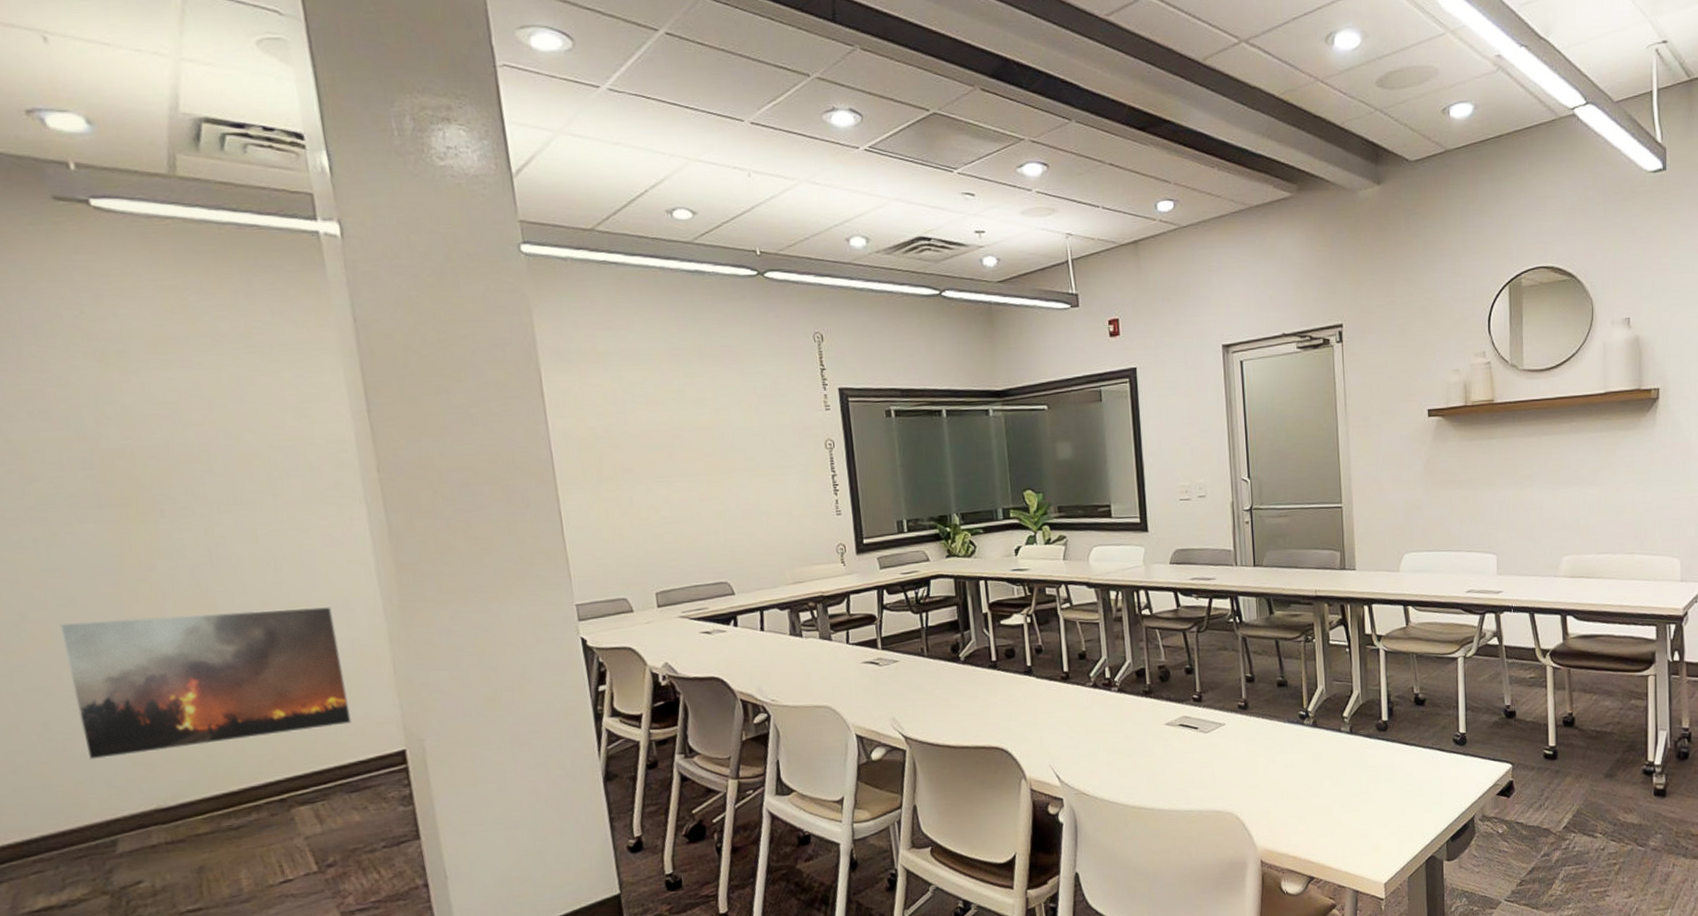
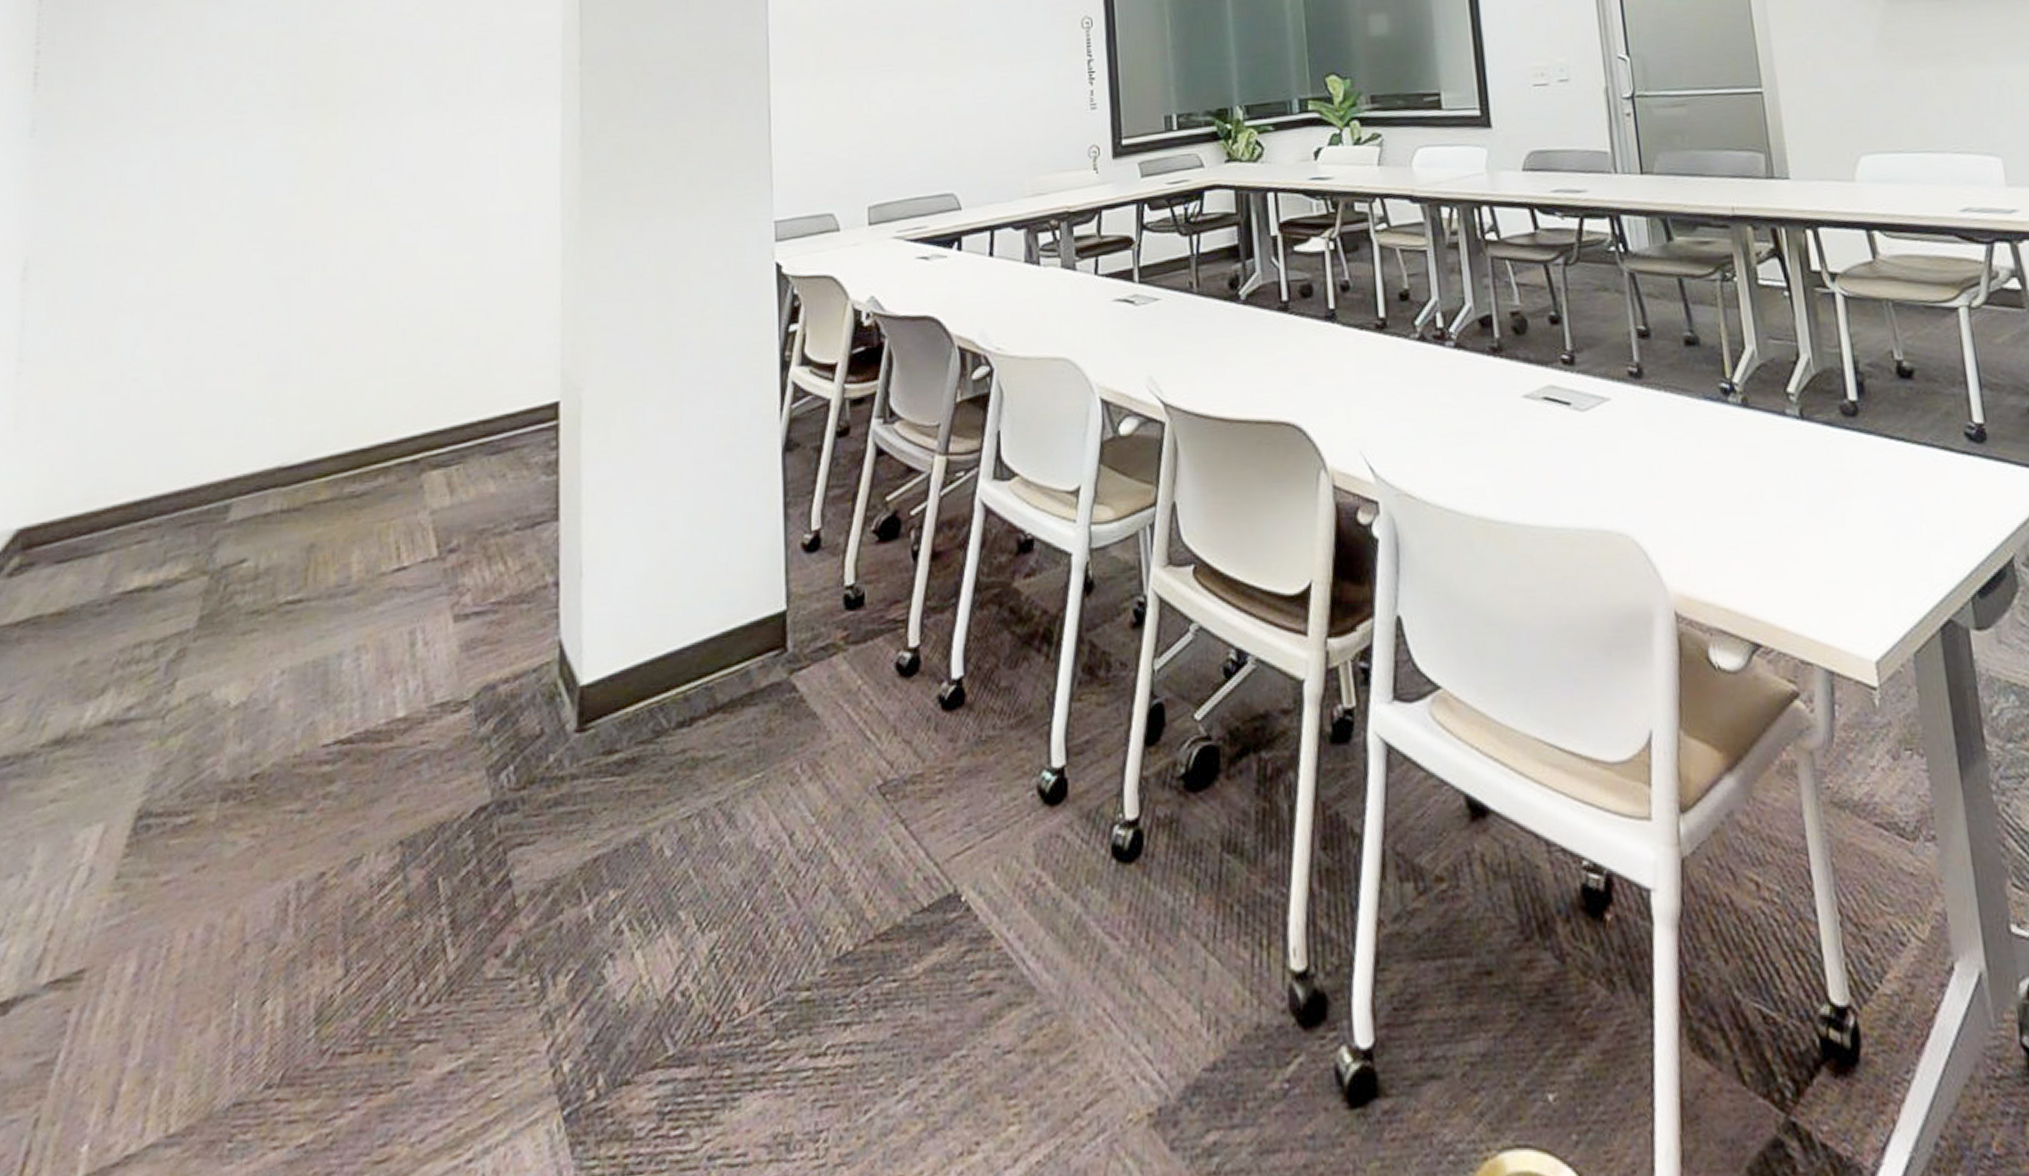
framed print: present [59,607,352,761] -> none [223,222,508,403]

